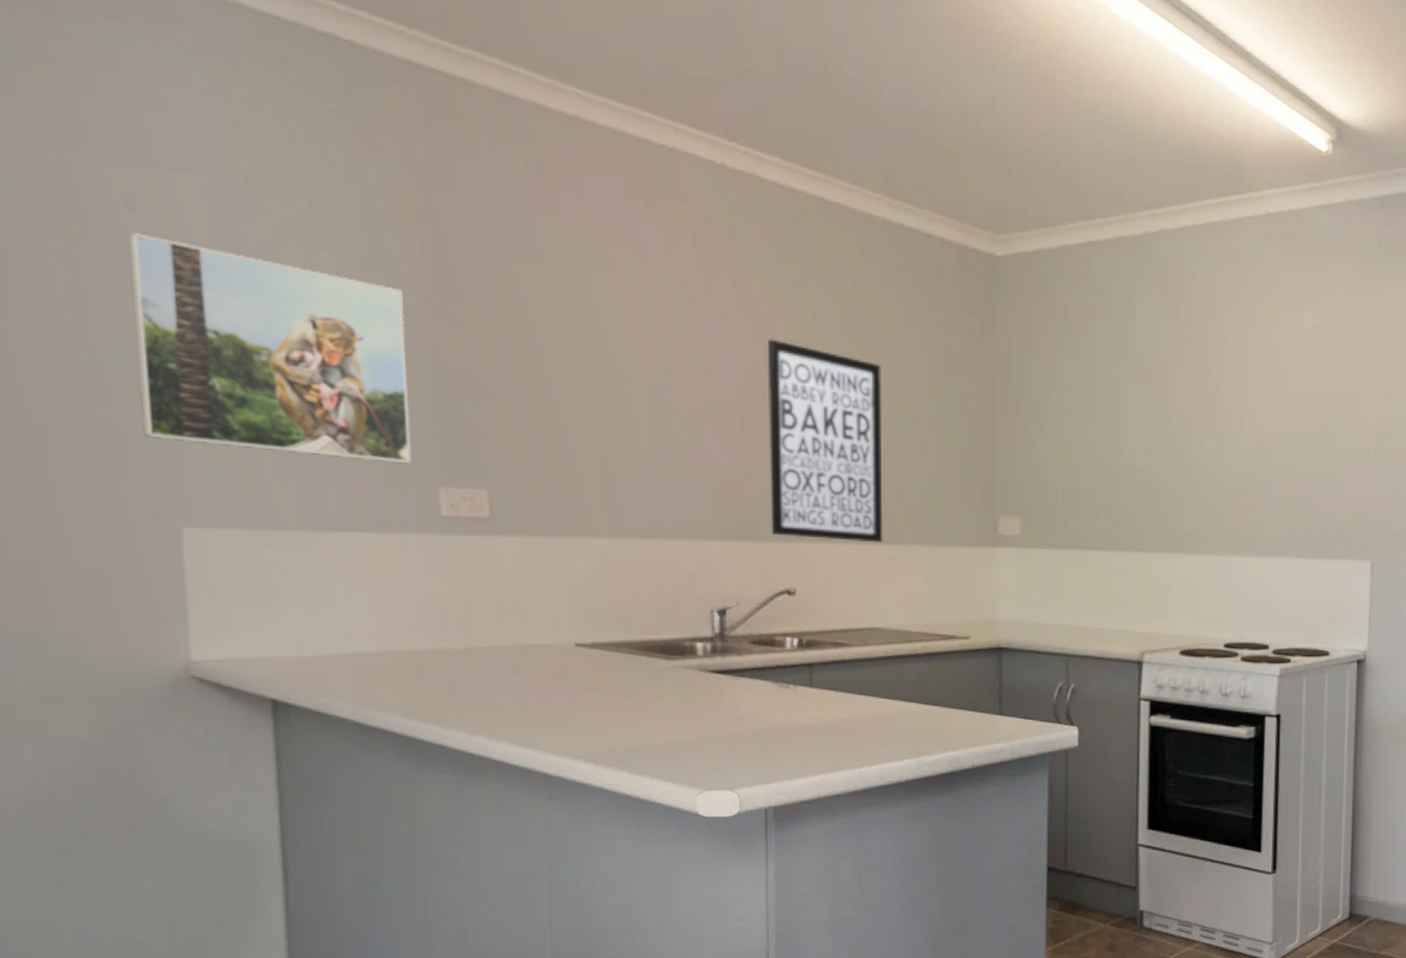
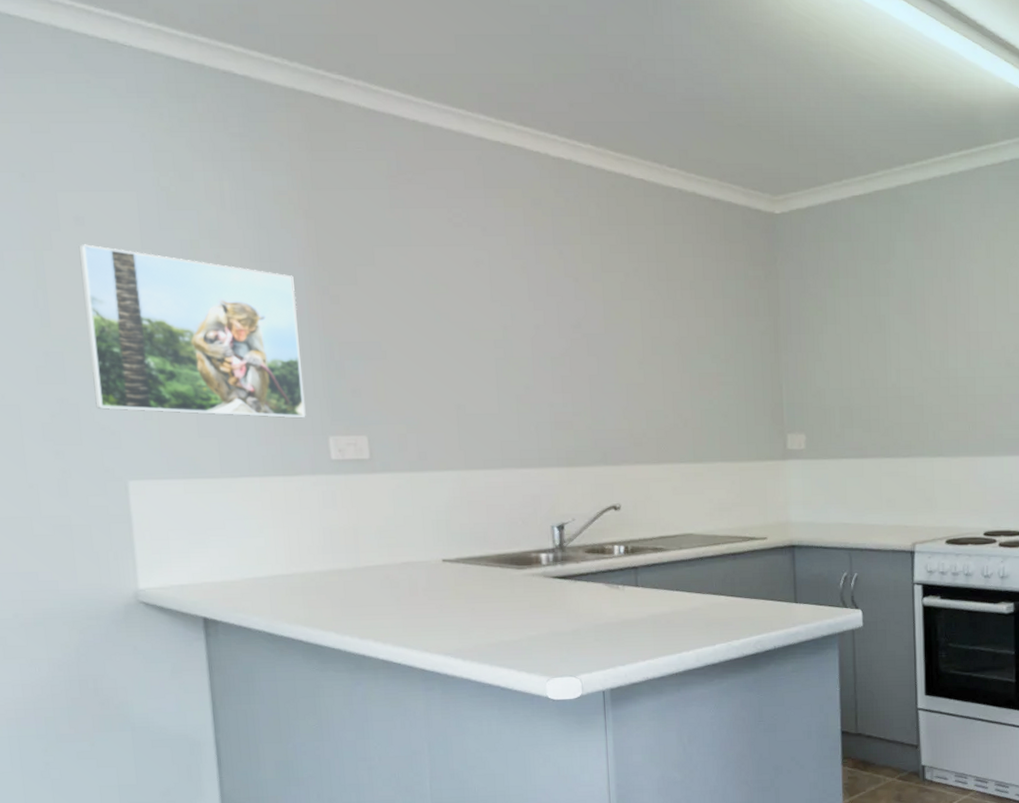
wall art: present [767,339,883,543] -> none [589,296,691,463]

